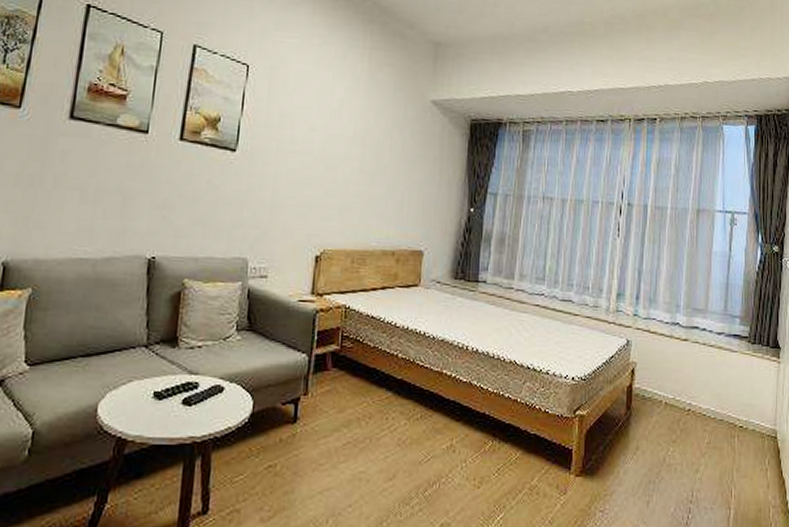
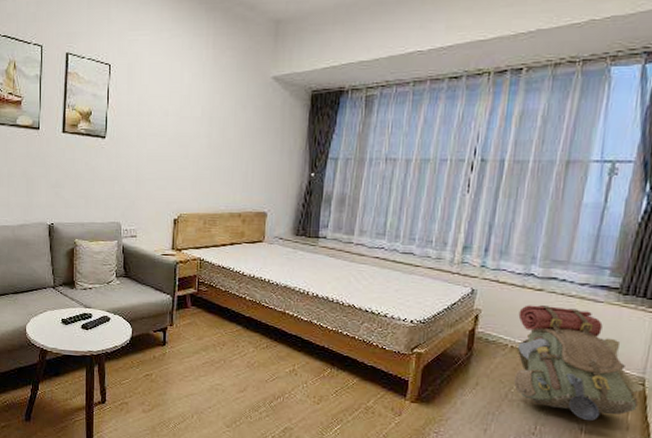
backpack: none [669,356,777,482] -> present [514,305,645,421]

